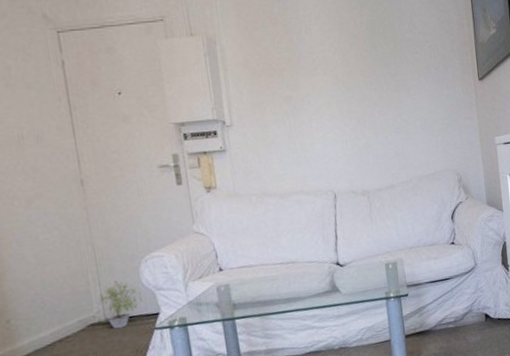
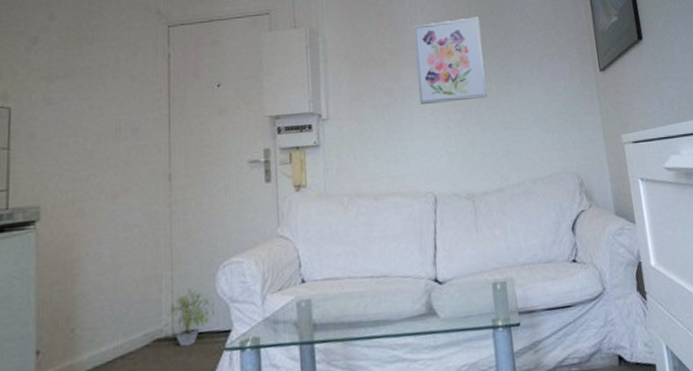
wall art: none [309,27,379,111] -> present [413,17,487,104]

